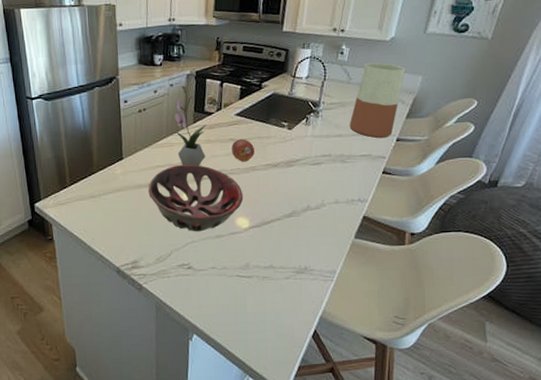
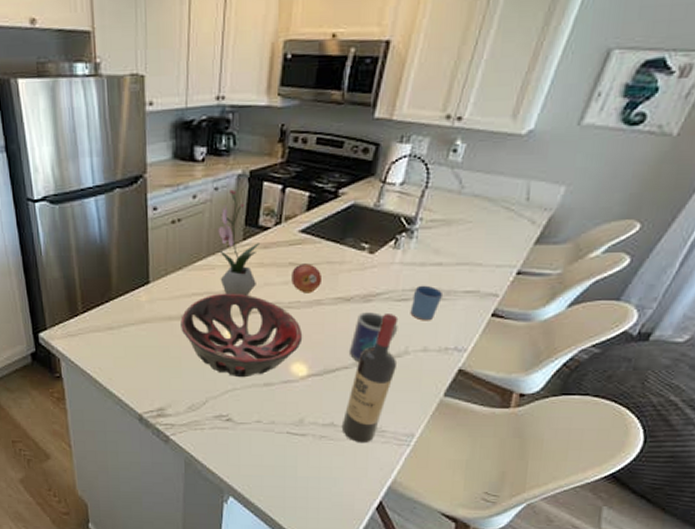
wine bottle: none [279,175,316,281] -> present [341,314,399,444]
mug: none [280,174,315,214] -> present [350,312,398,362]
mug: none [322,152,346,180] -> present [410,285,444,321]
vase: present [349,62,406,139] -> none [453,165,544,270]

